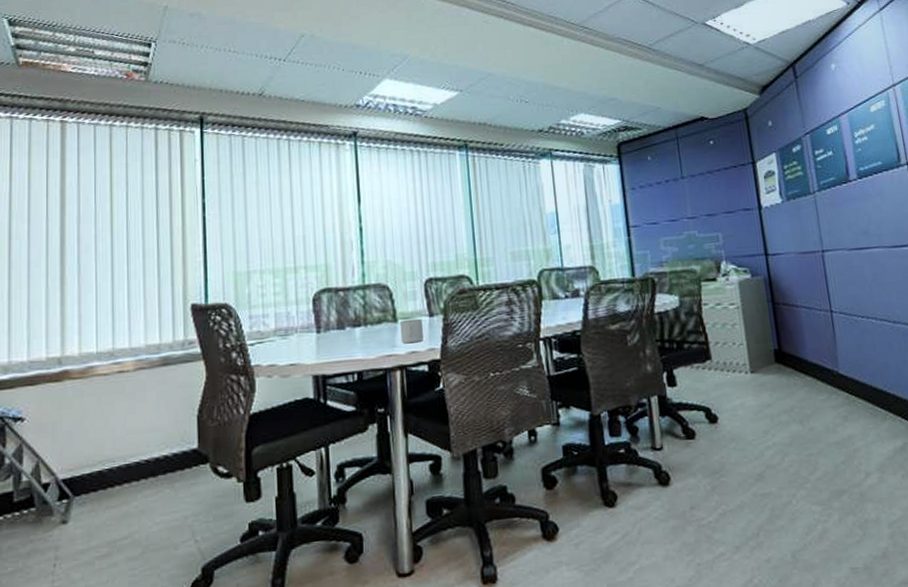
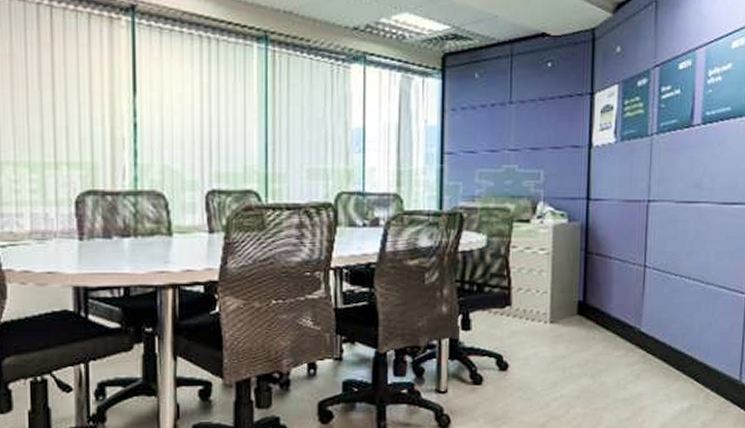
mug: present [399,318,424,344] -> none [175,234,201,261]

